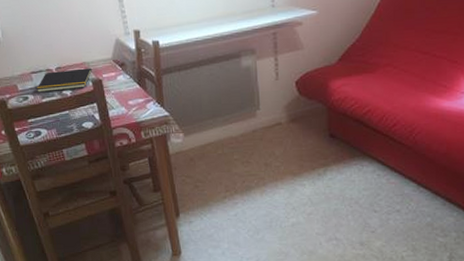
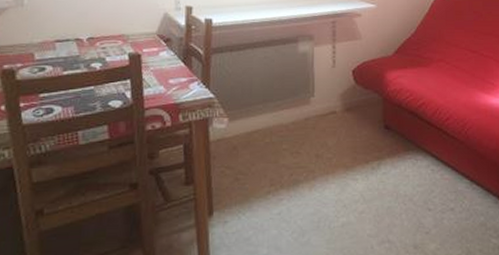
notepad: present [36,68,92,92] -> none [57,41,131,63]

